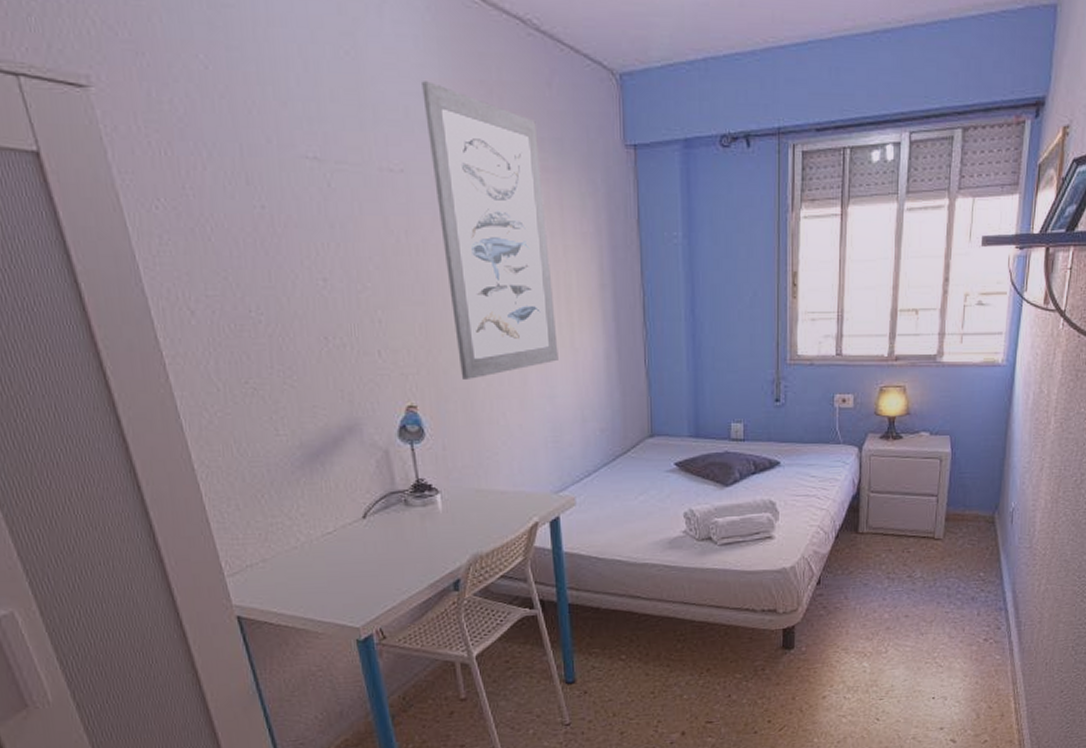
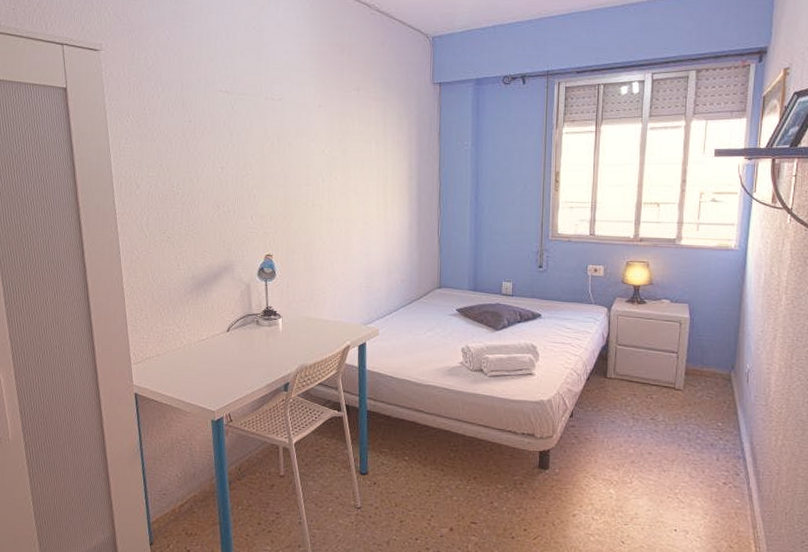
wall art: present [422,81,558,379] -> none [299,44,375,239]

